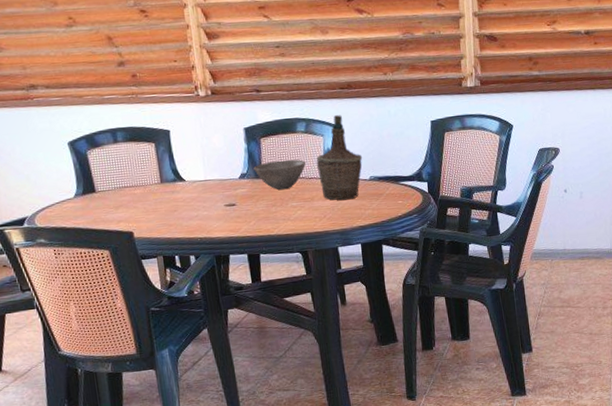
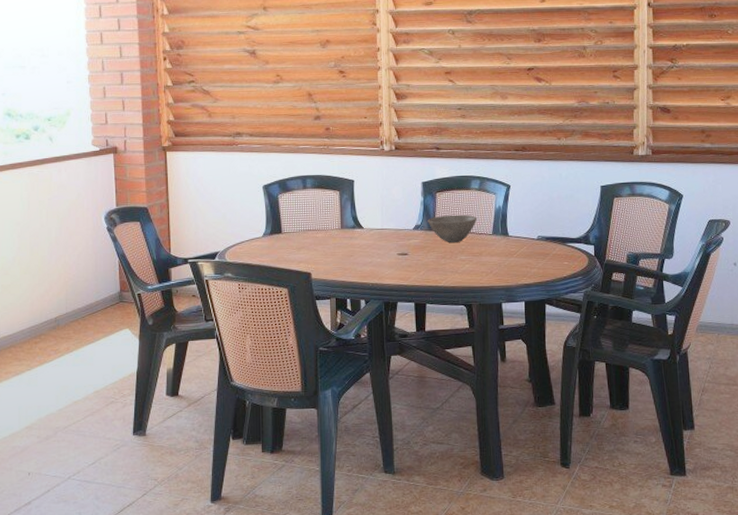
bottle: present [316,115,363,201] -> none [487,175,532,258]

